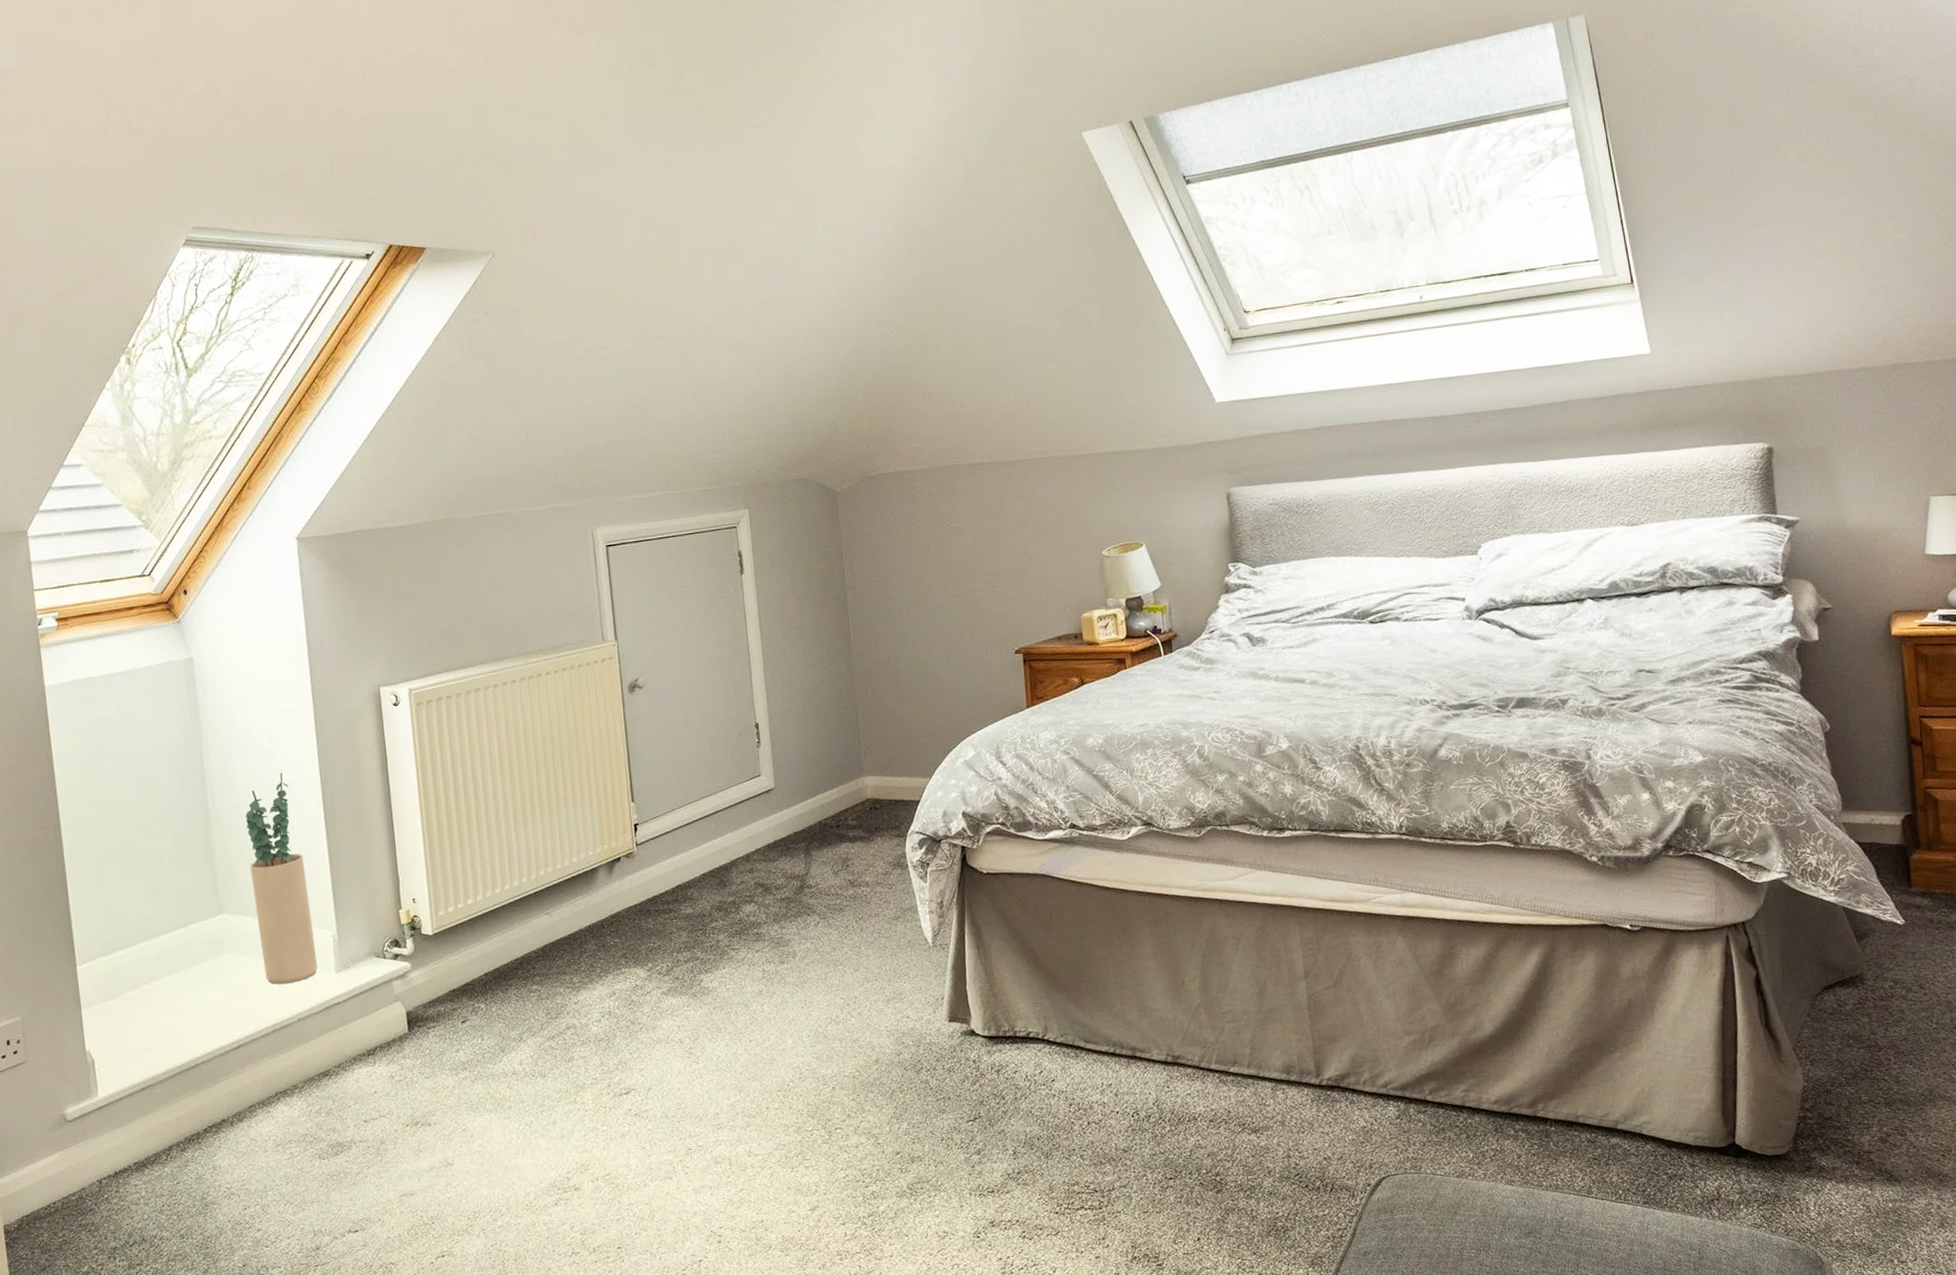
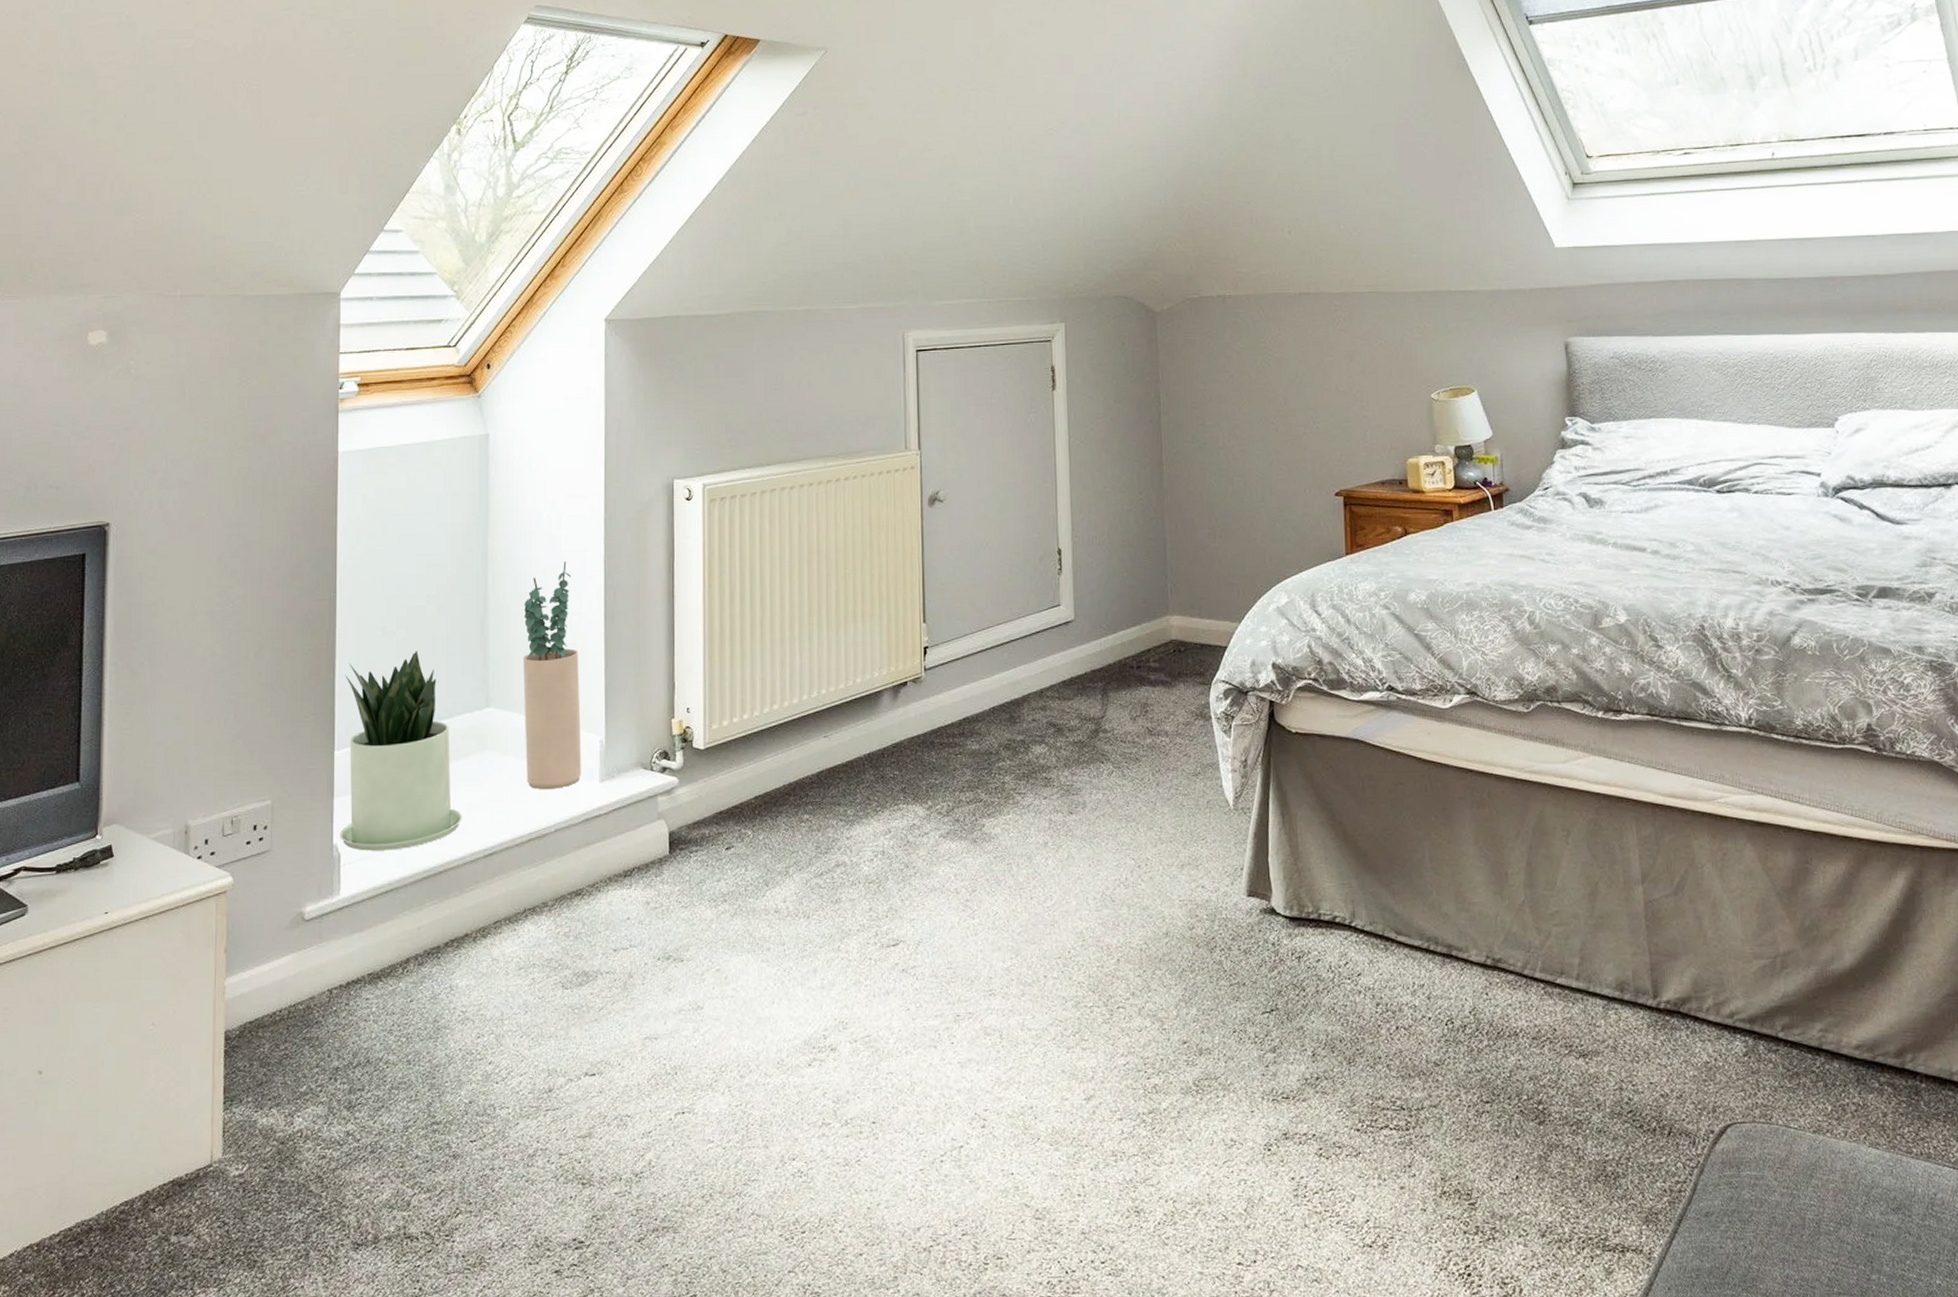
planter: none [78,867,207,1055] -> present [339,651,462,851]

